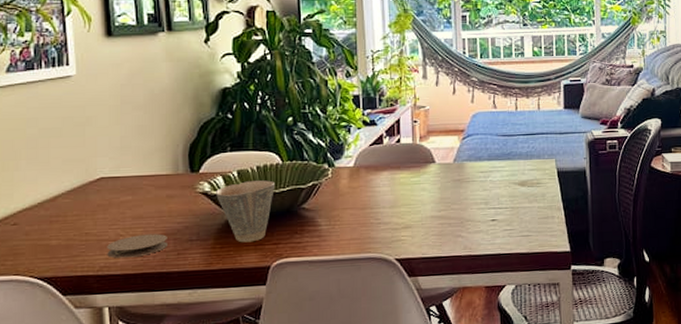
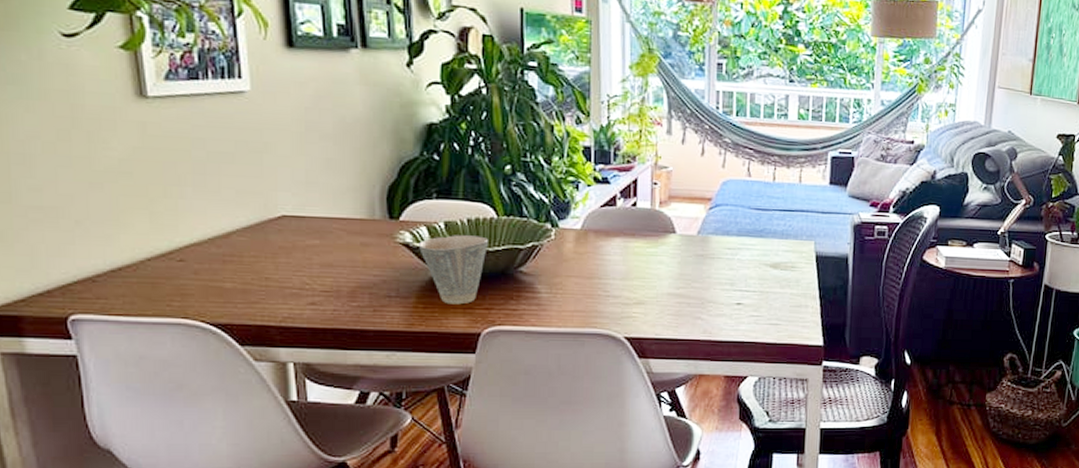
coaster: present [107,233,167,259] -> none [291,285,362,310]

